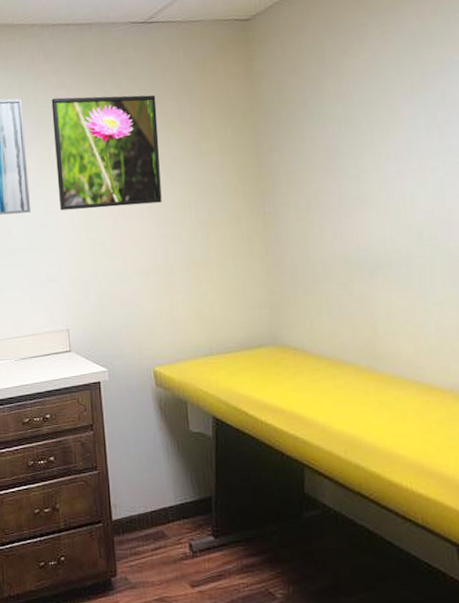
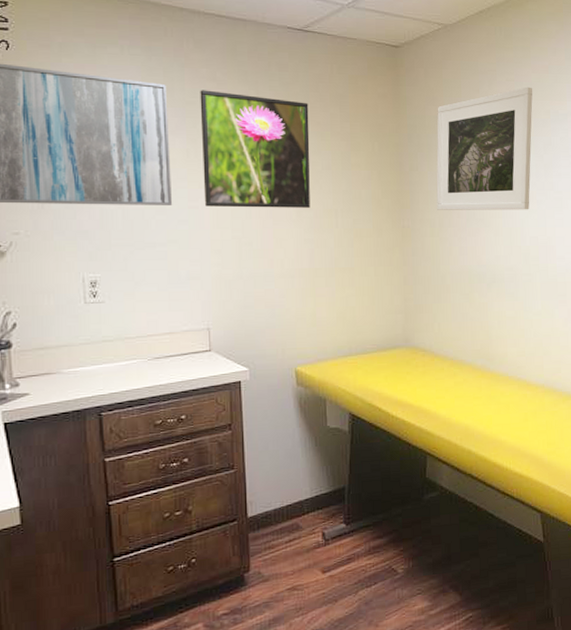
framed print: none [297,35,421,191] -> present [436,87,533,210]

